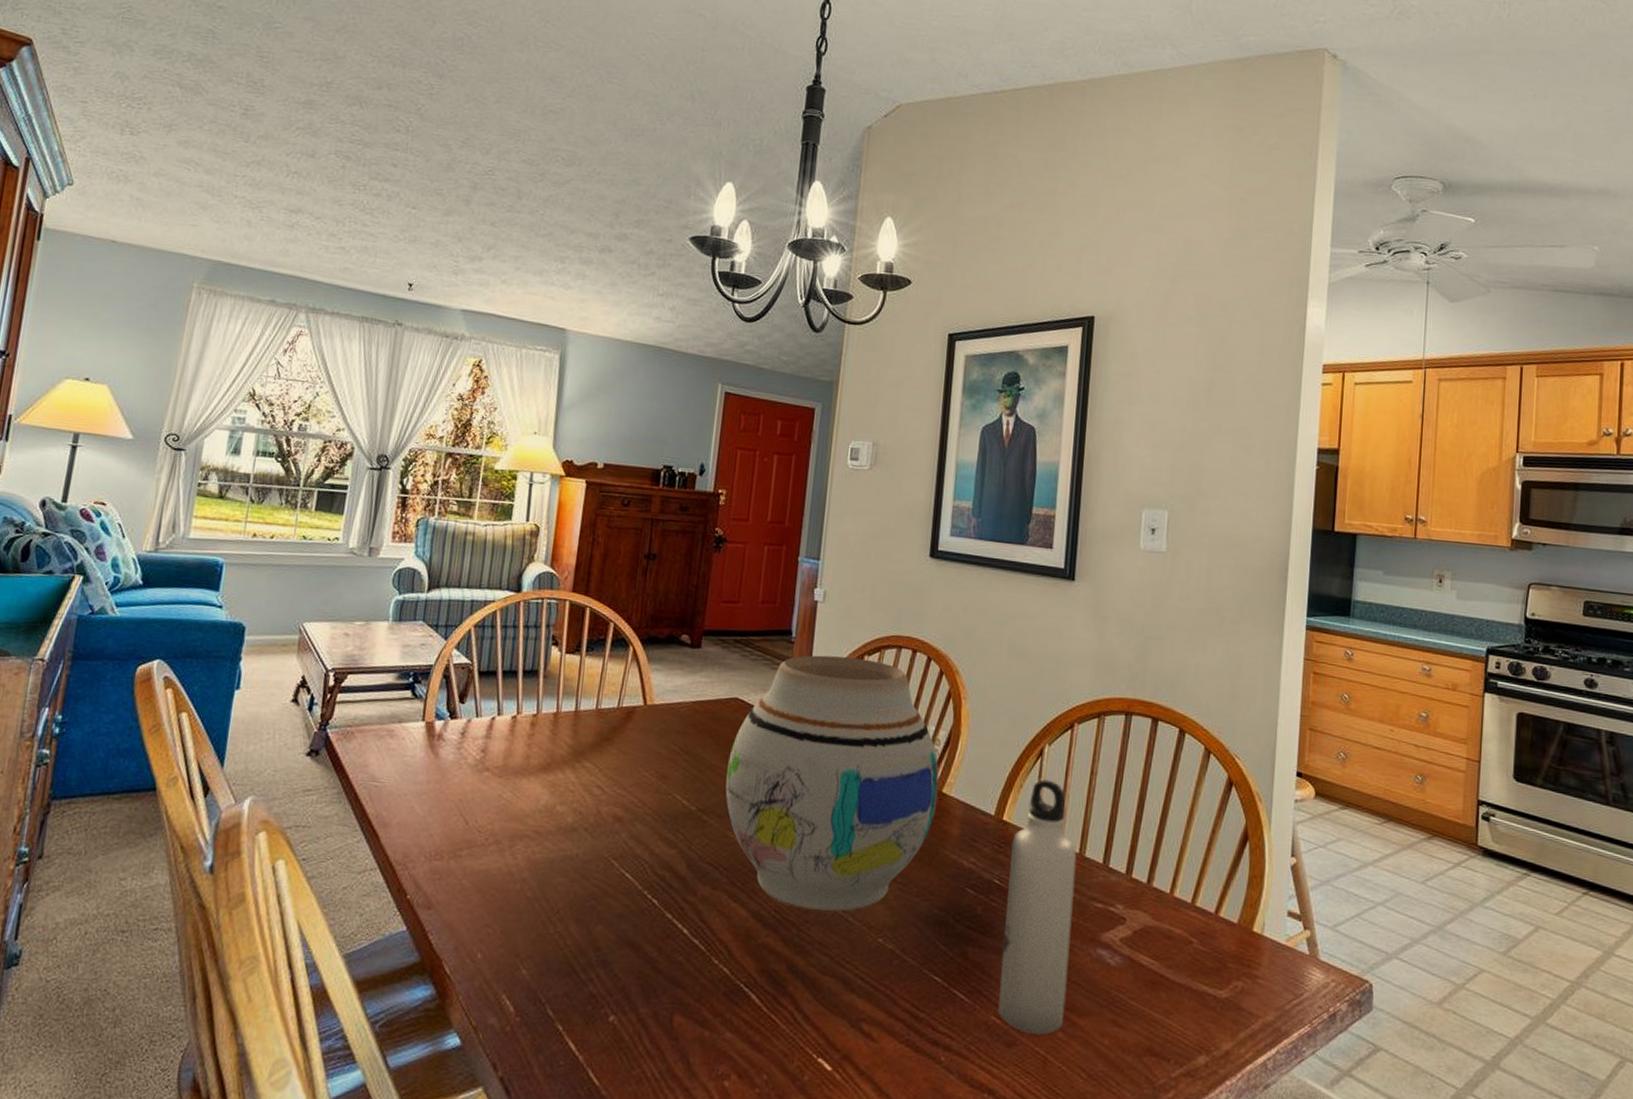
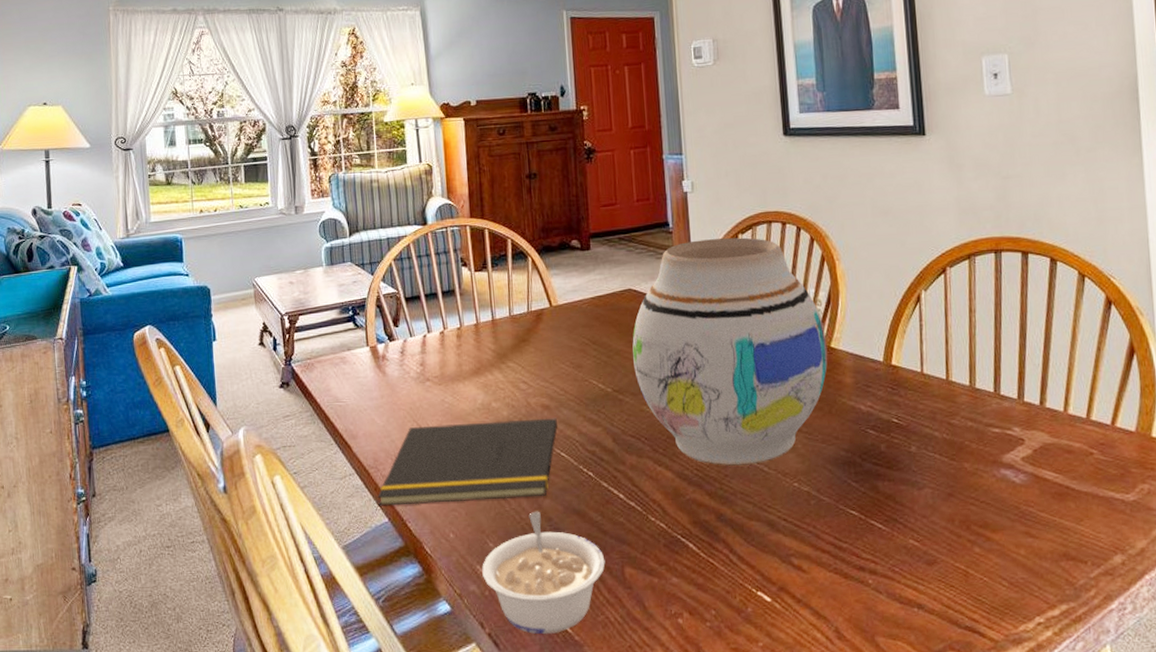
notepad: none [399,822,628,921] -> present [377,418,558,506]
legume: none [507,937,653,1085] -> present [482,511,606,635]
water bottle: present [998,779,1077,1035] -> none [903,322,979,553]

